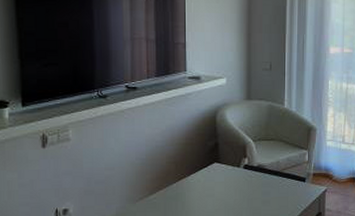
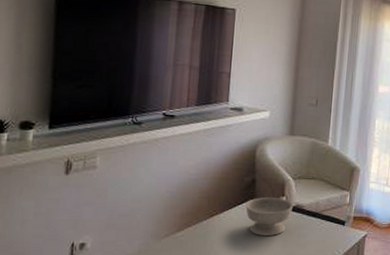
bowl: none [211,158,256,195] -> present [246,196,294,236]

